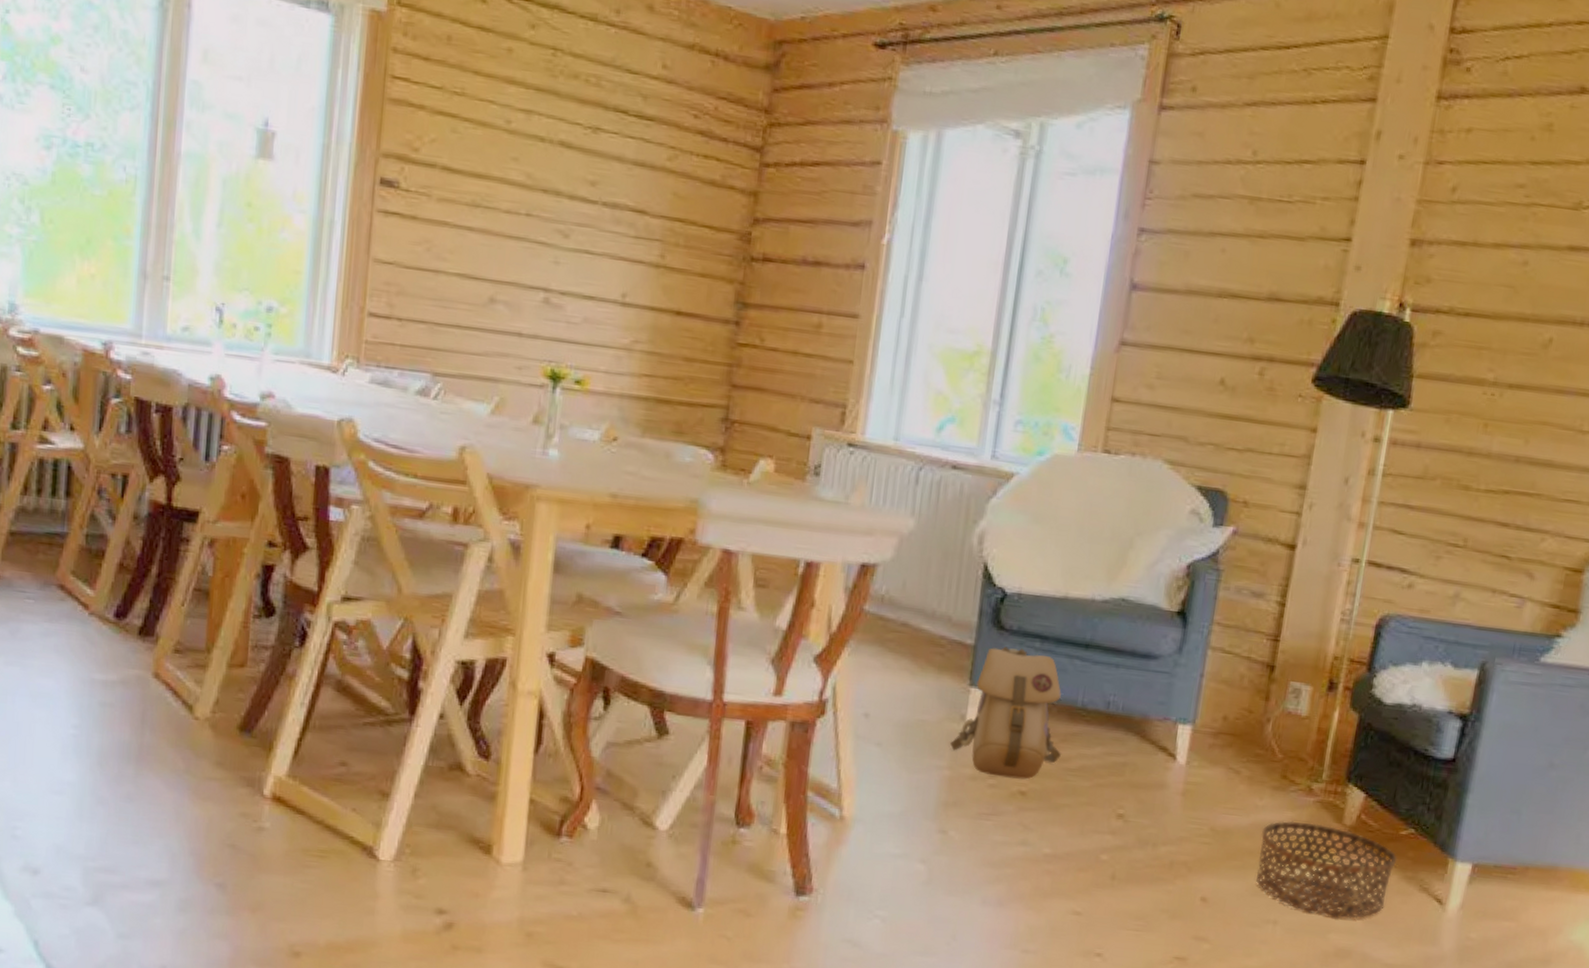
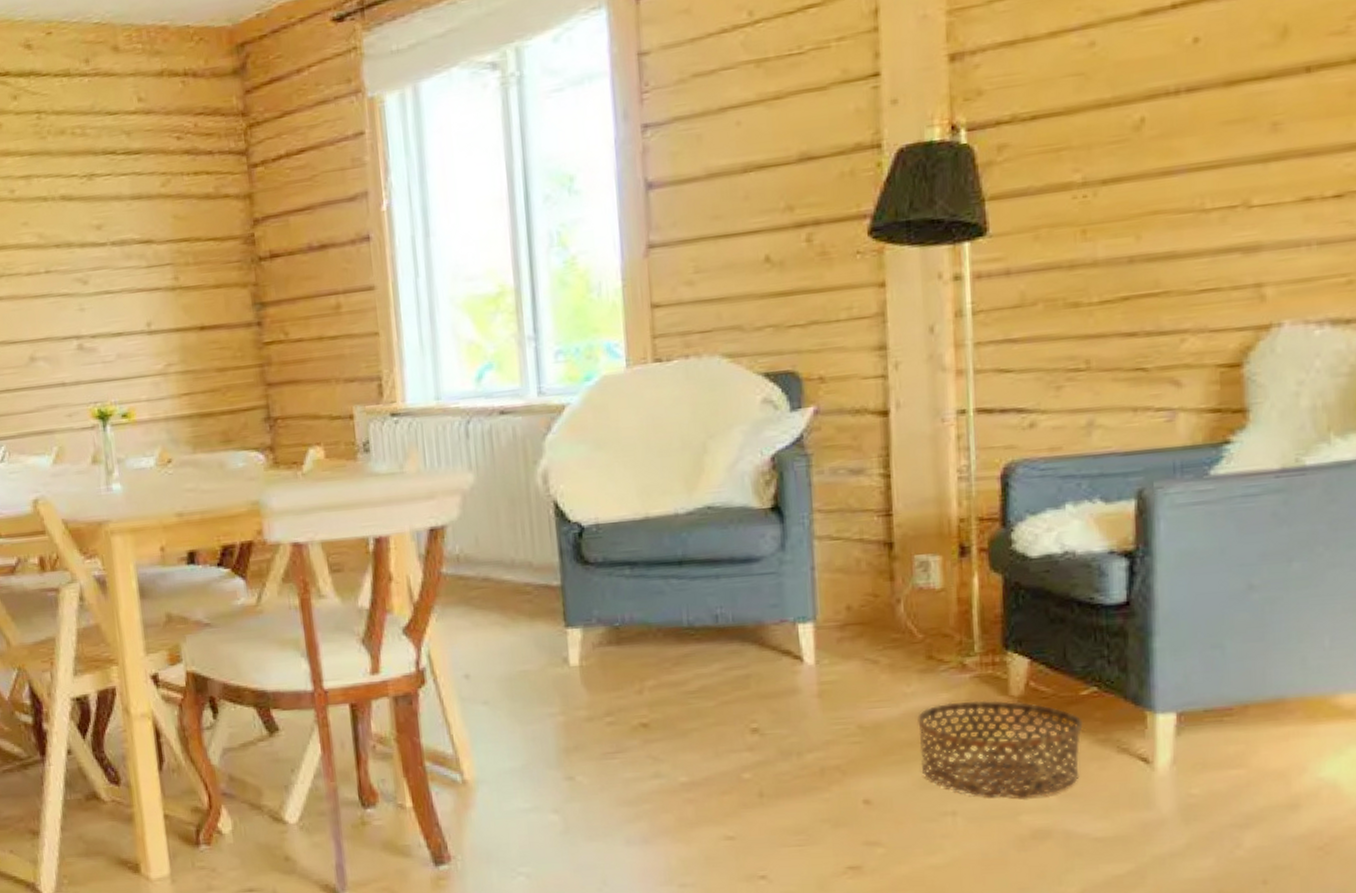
backpack: present [950,646,1062,780] -> none [558,579,678,713]

